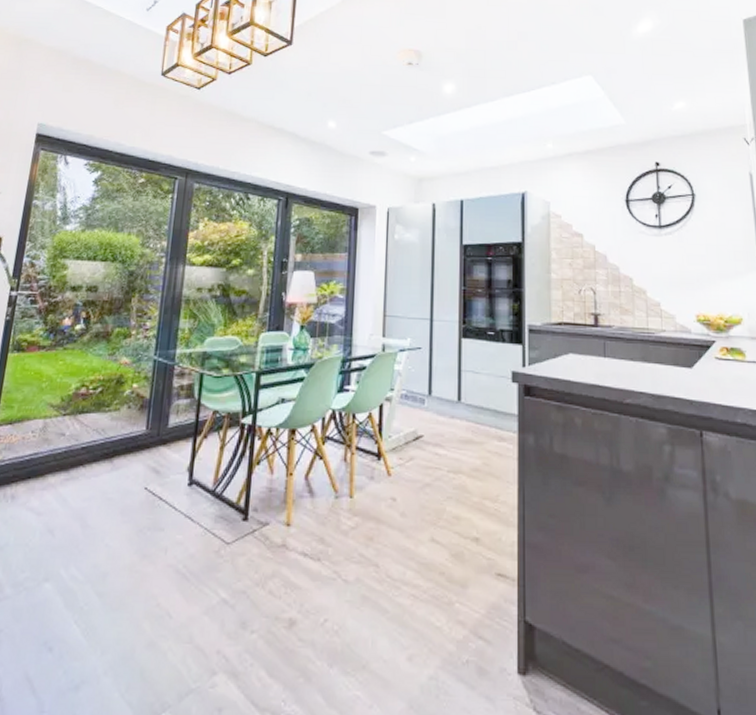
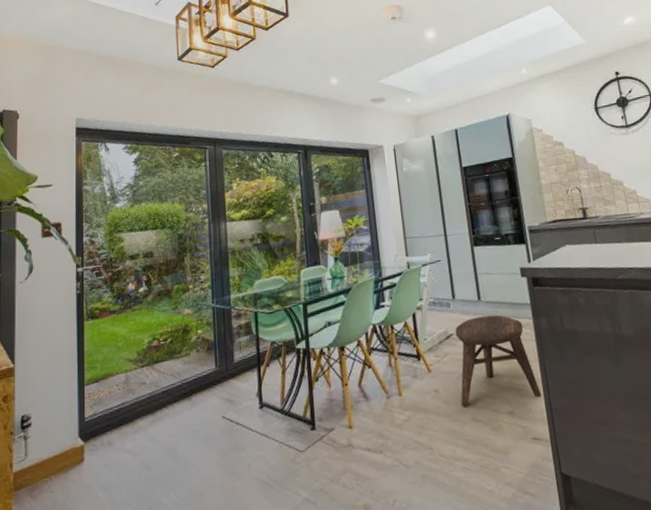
stool: none [420,420,516,527] -> present [455,315,542,408]

